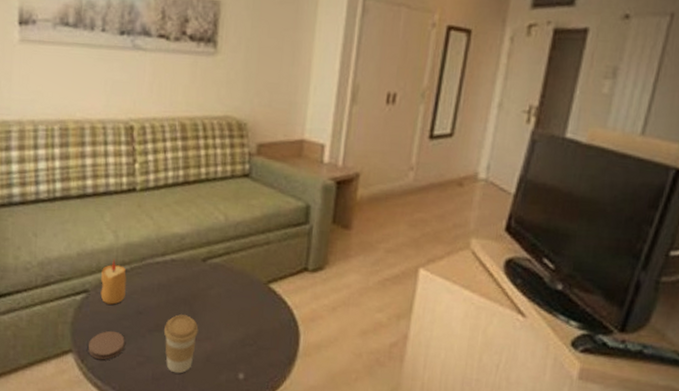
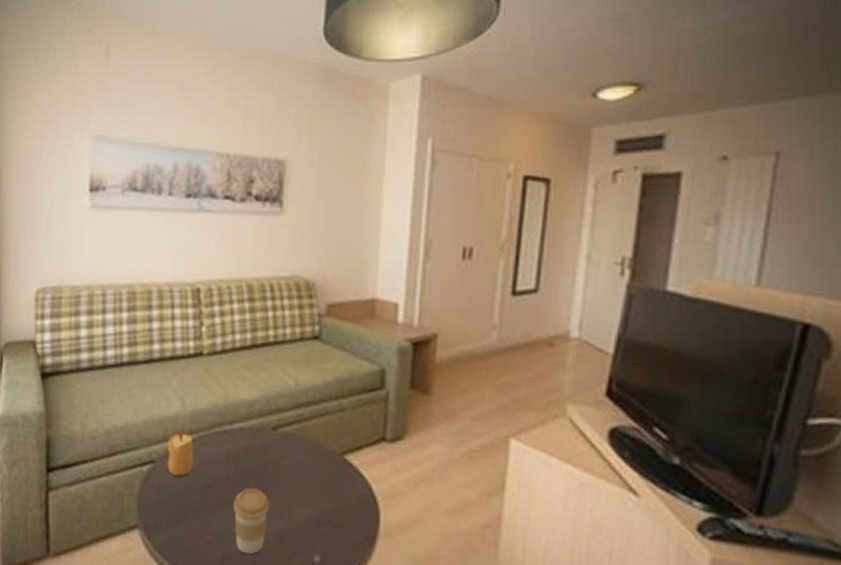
coaster: present [88,330,125,360] -> none [154,504,193,538]

